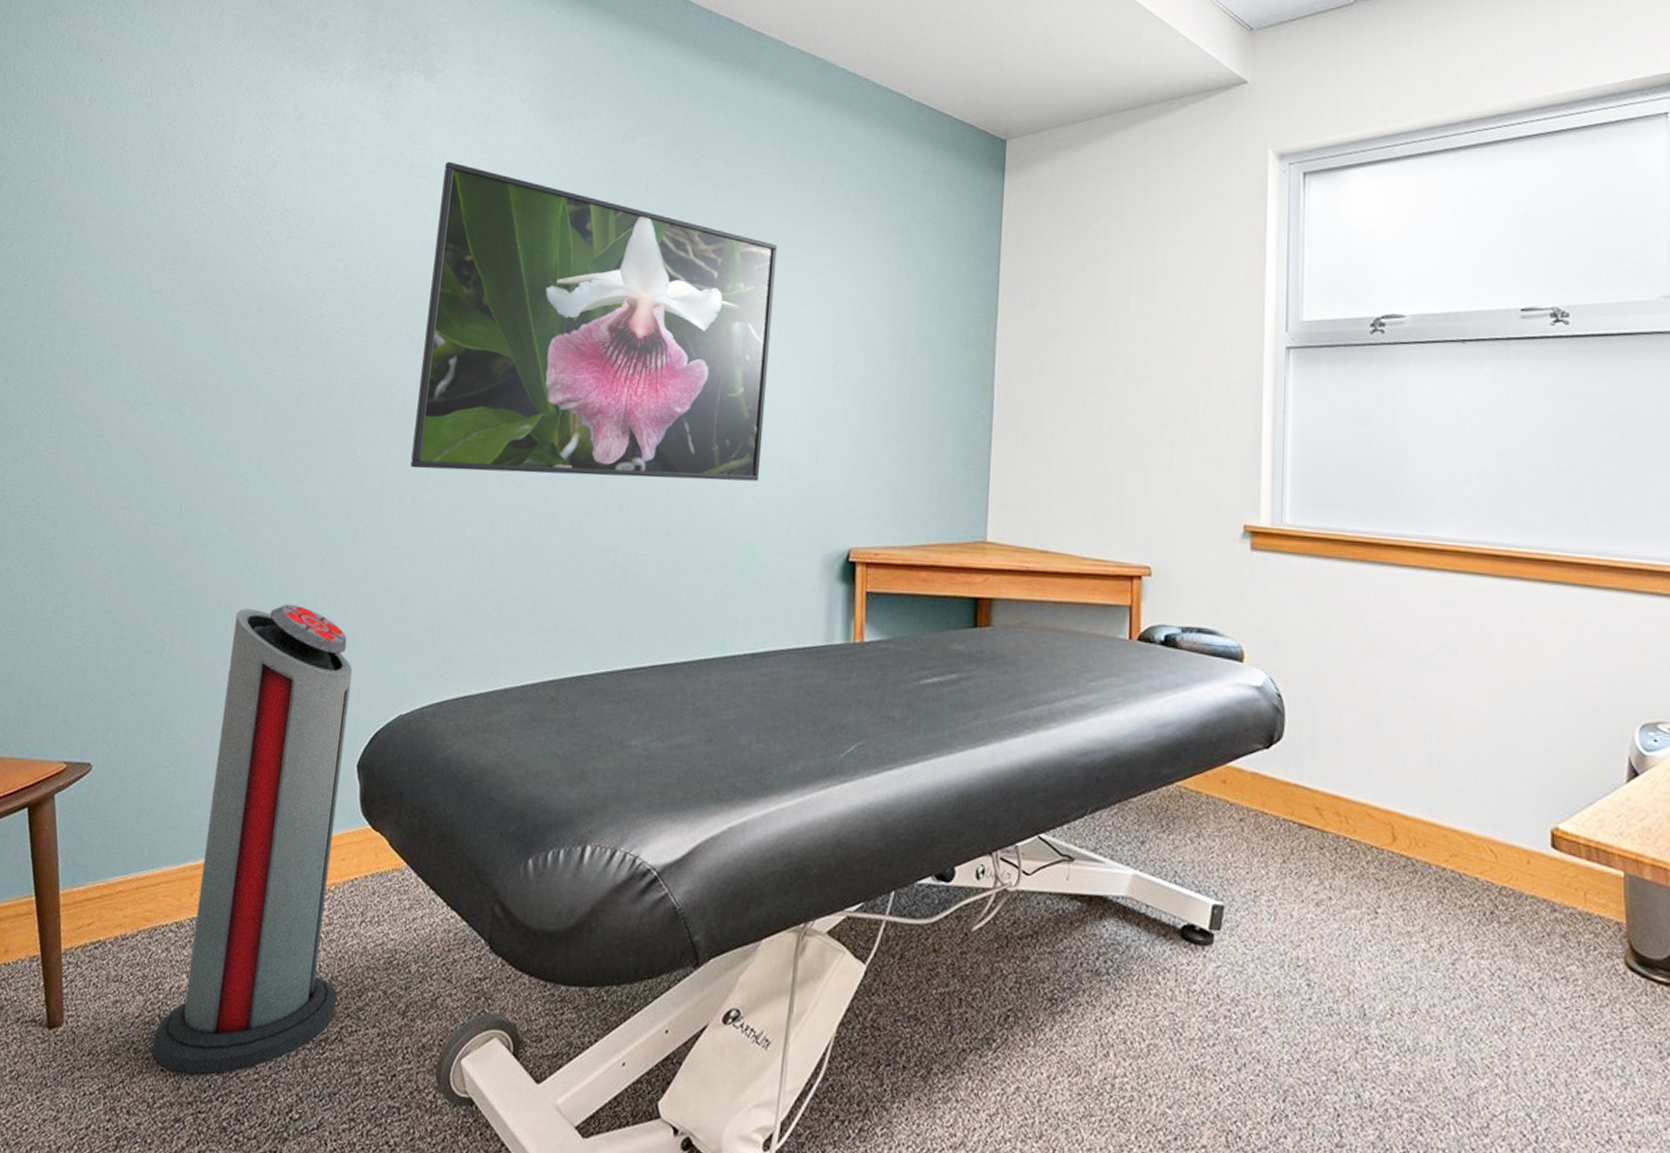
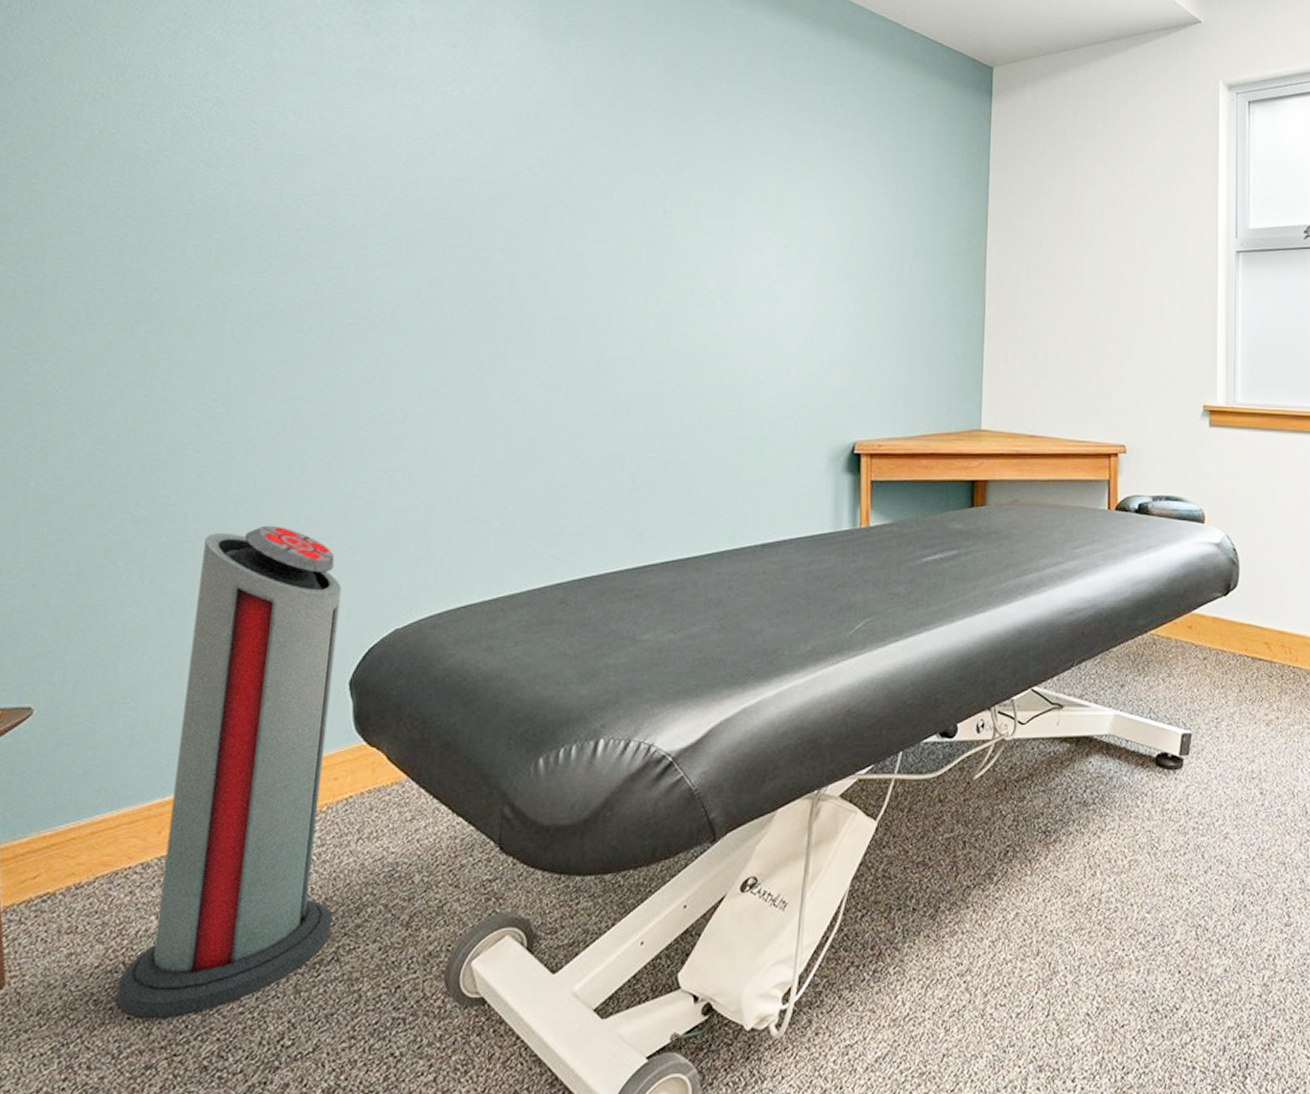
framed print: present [410,161,778,482] -> none [402,75,780,383]

